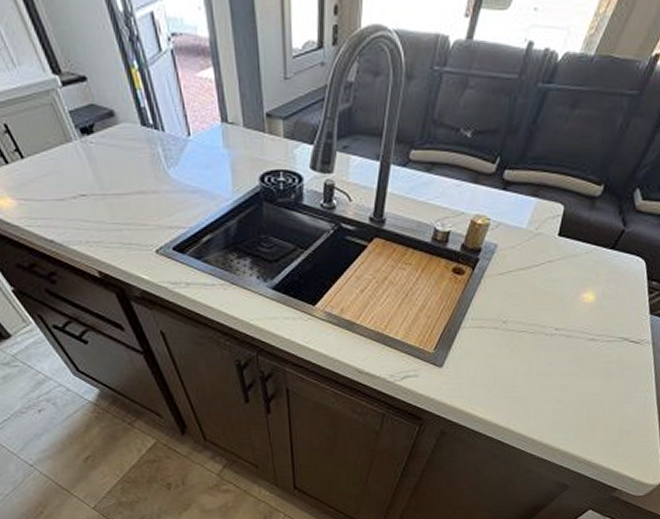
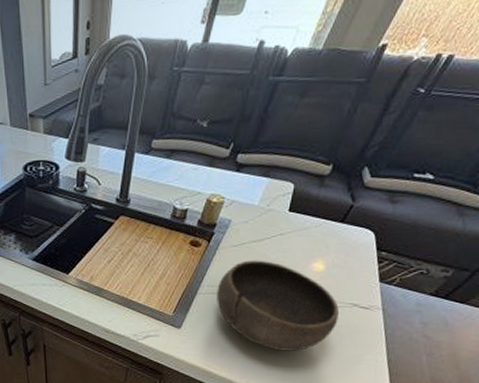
bowl: none [482,290,609,391] -> present [217,260,339,351]

